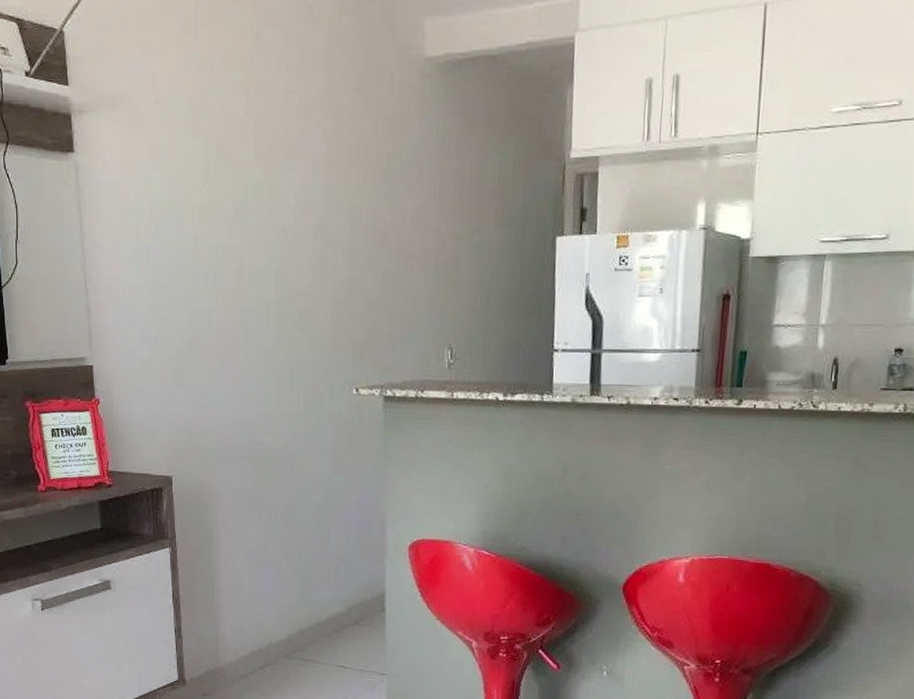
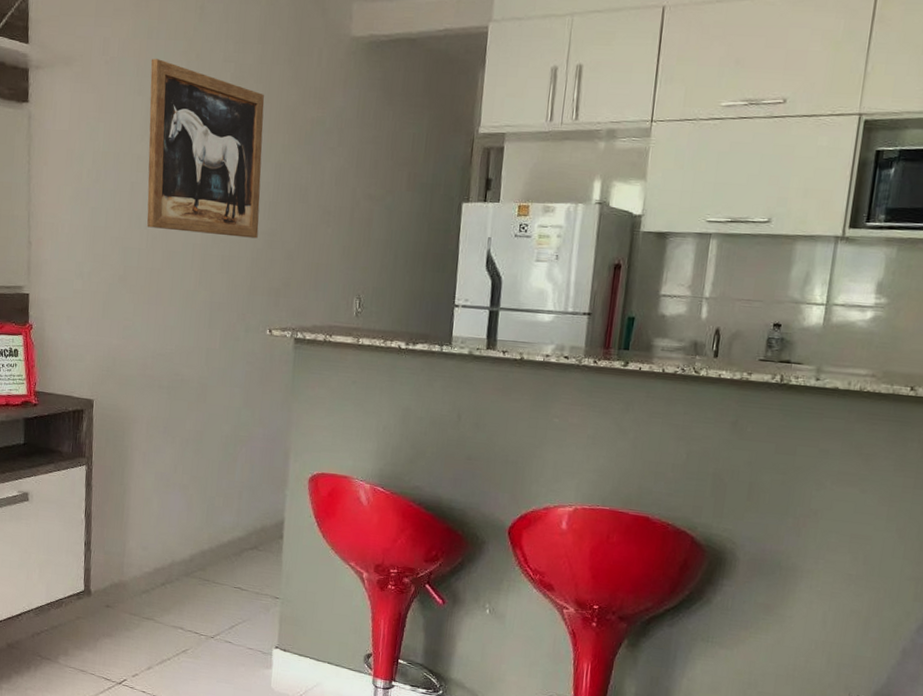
wall art: none [205,95,337,290] -> present [147,59,265,239]

